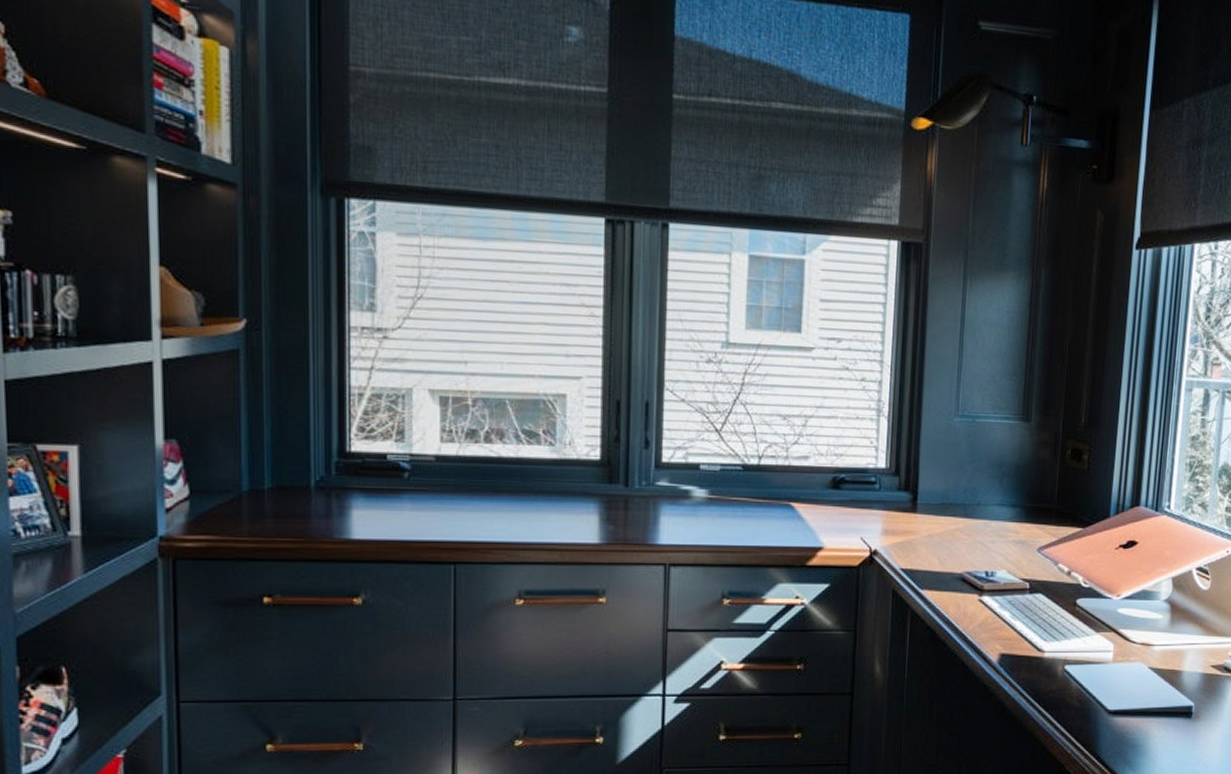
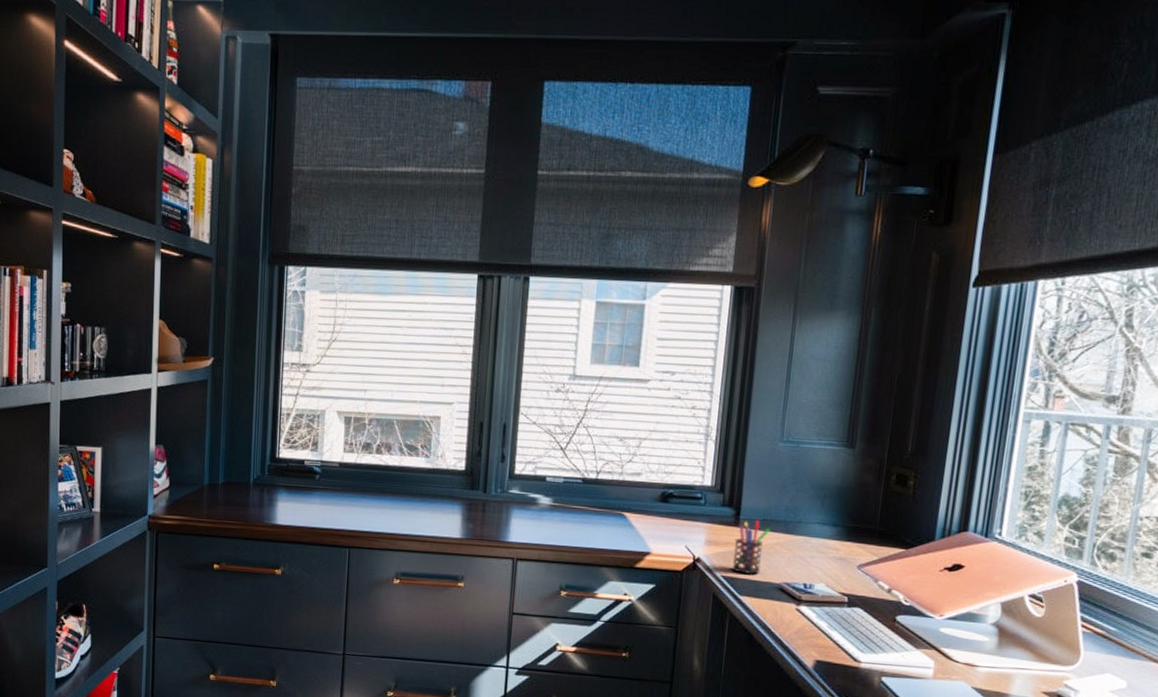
pen holder: none [911,505,950,565] -> present [731,520,771,574]

